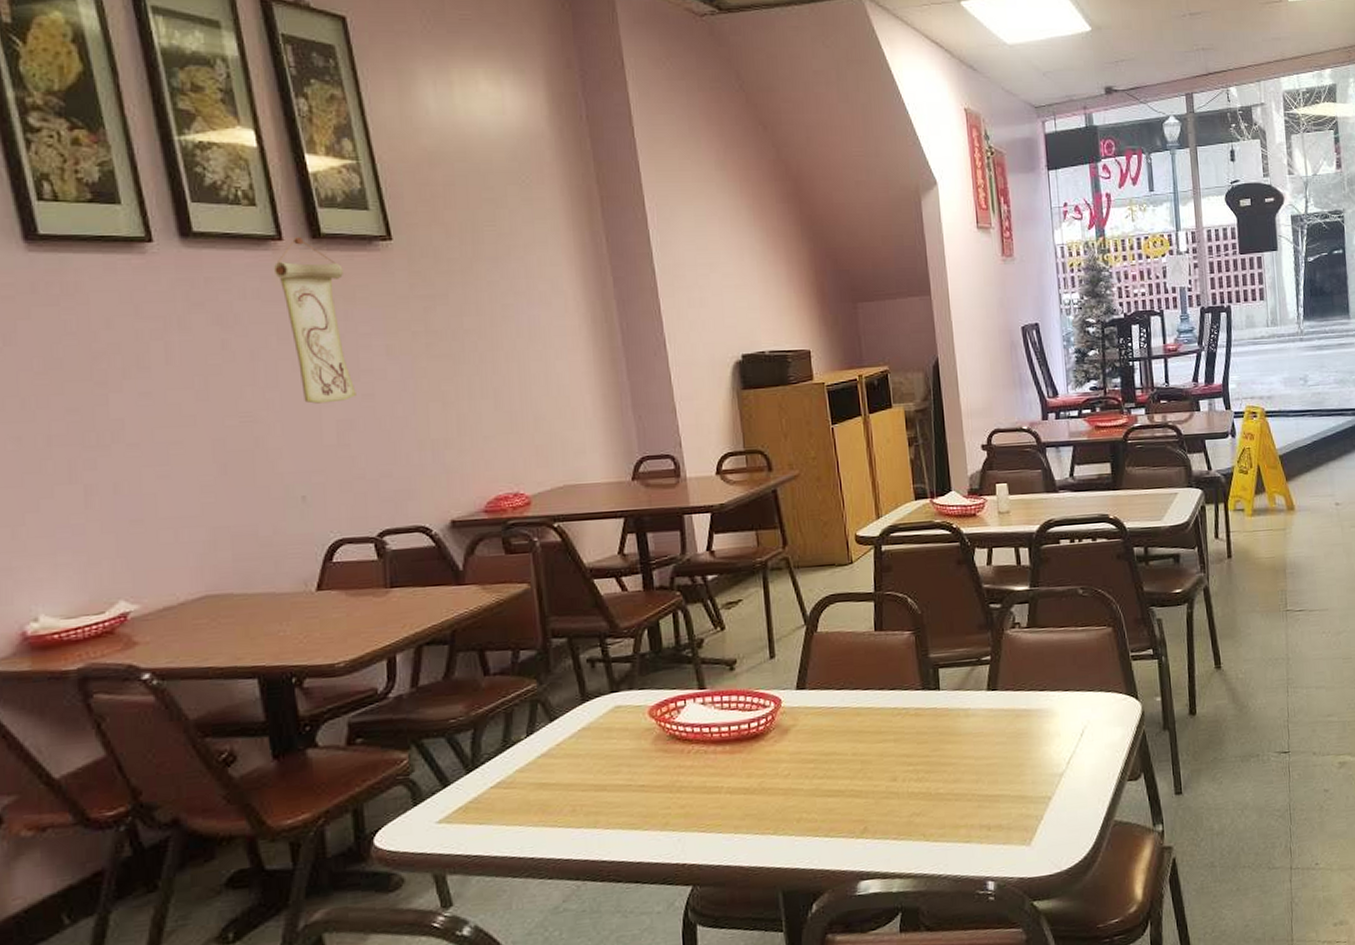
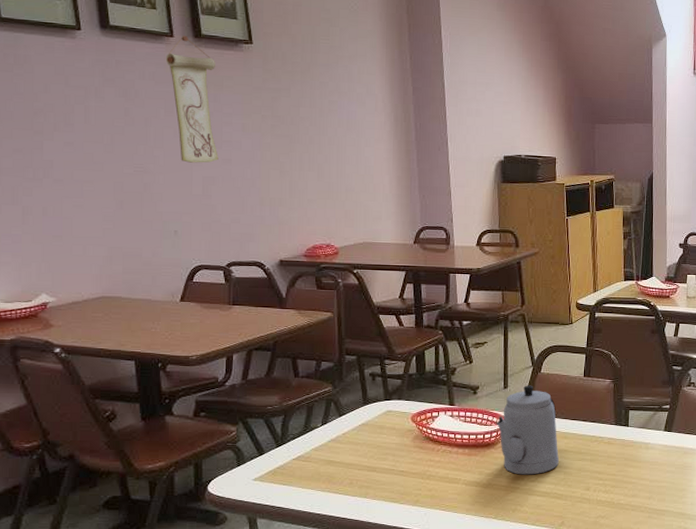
teapot: none [764,650,853,772] -> present [496,385,559,475]

